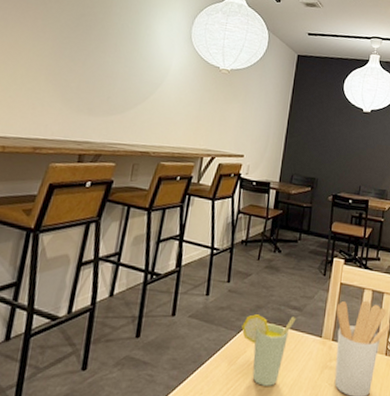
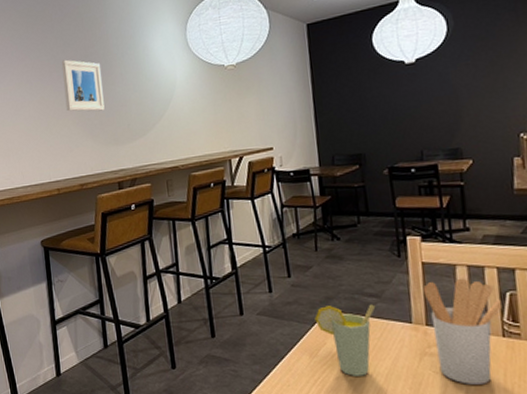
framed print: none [41,10,96,76] -> present [61,59,105,112]

